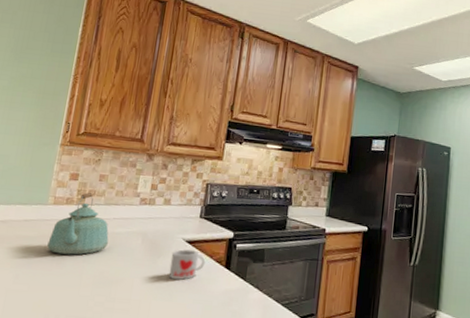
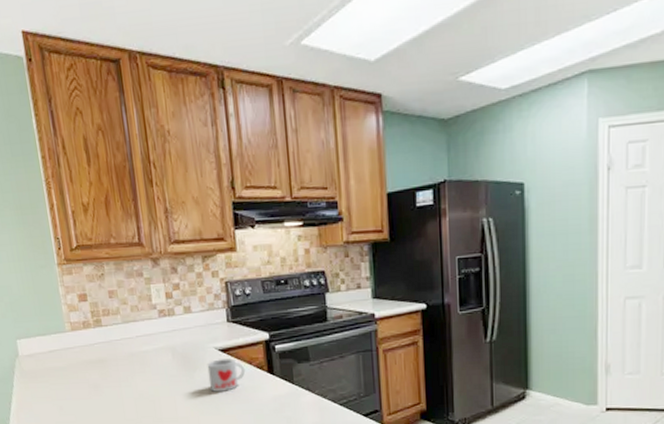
kettle: present [47,192,109,255] -> none [79,311,140,381]

